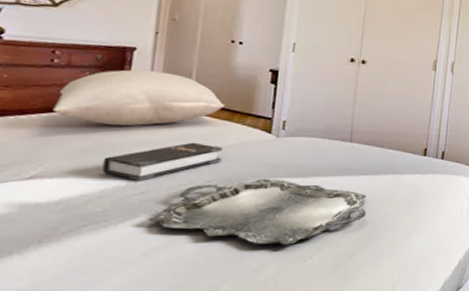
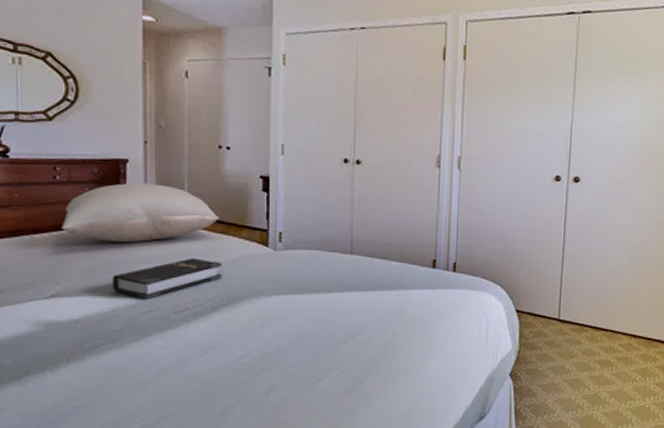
serving tray: present [148,178,367,245] -> none [160,295,375,366]

